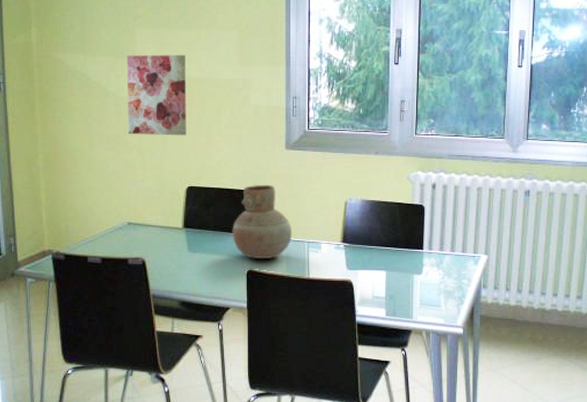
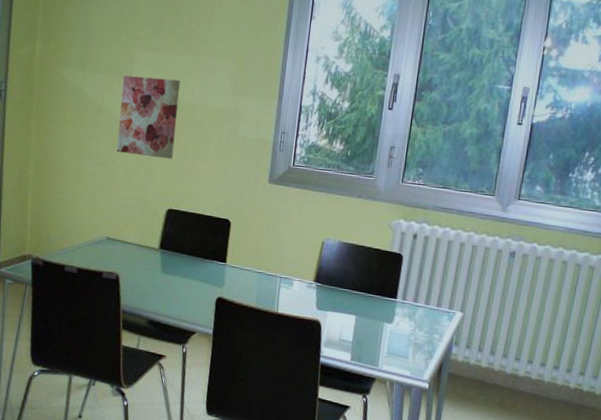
vase: present [232,185,293,259] -> none [206,214,266,289]

